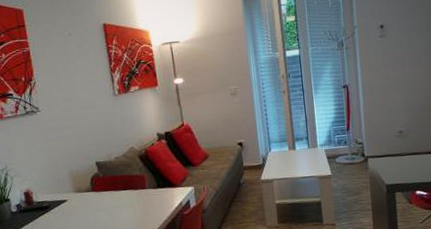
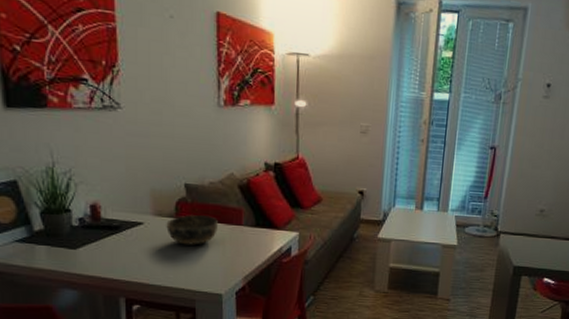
bowl: none [85,185,127,213] -> present [166,215,218,246]

